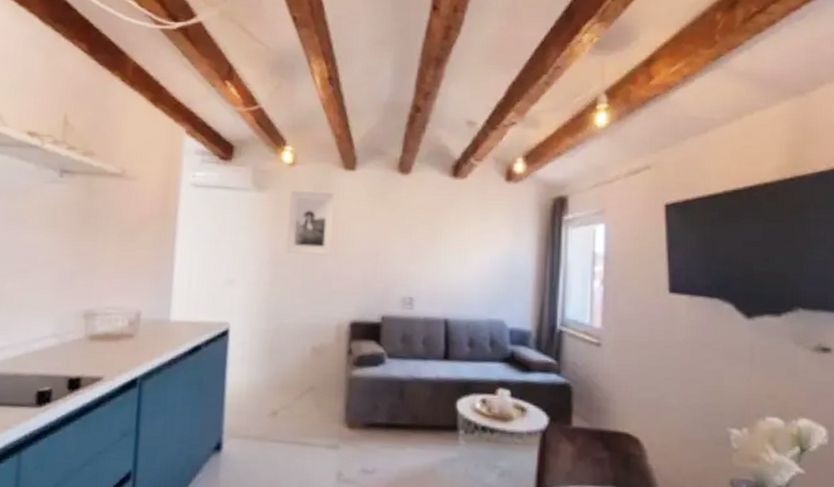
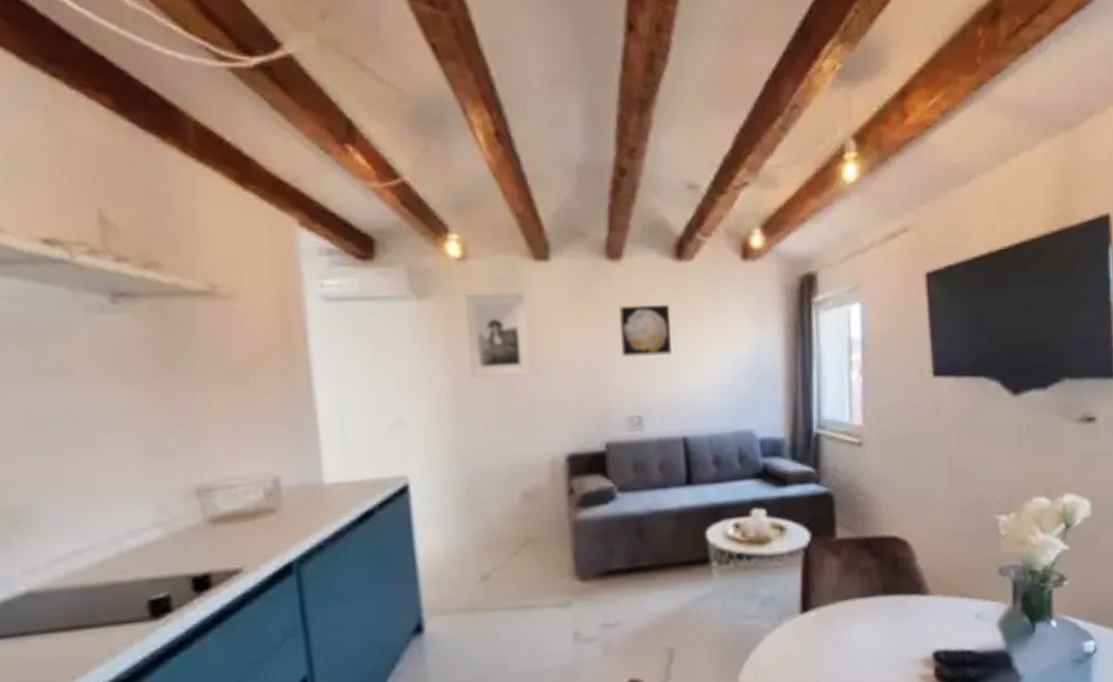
wall art: none [402,209,444,251] -> present [618,304,671,357]

